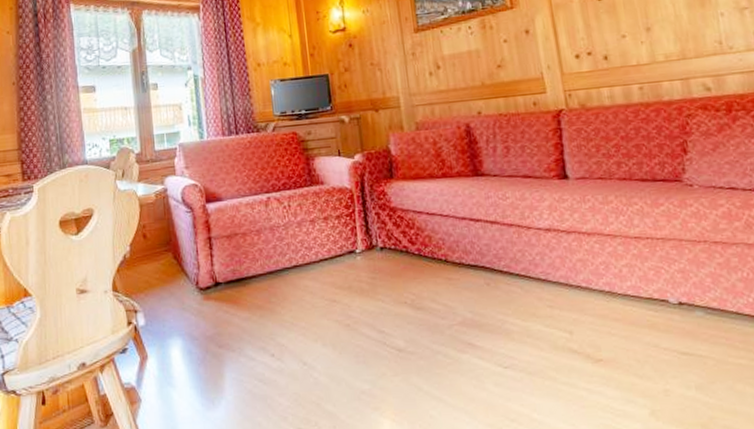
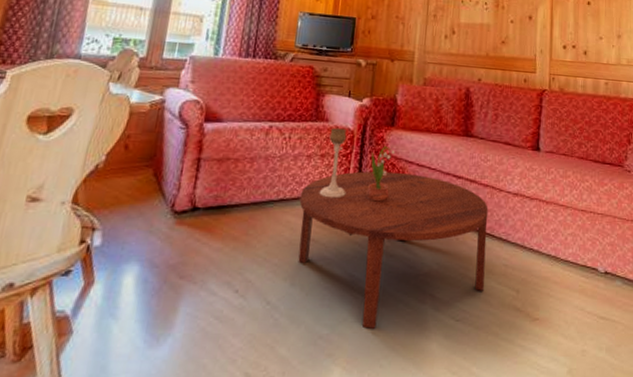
coffee table: none [312,223,530,382] -> present [298,171,489,329]
candle holder: none [327,188,358,259] -> present [319,128,347,199]
potted flower: none [375,198,403,257] -> present [366,145,396,202]

